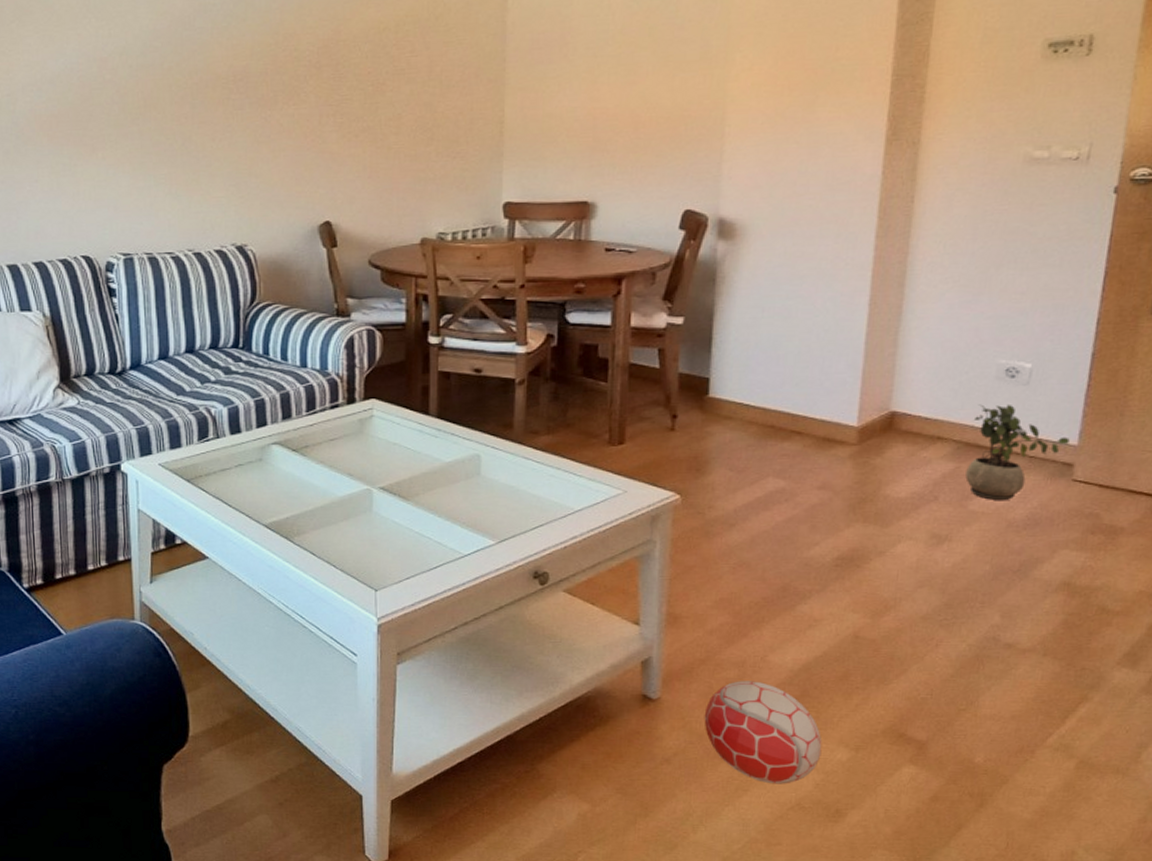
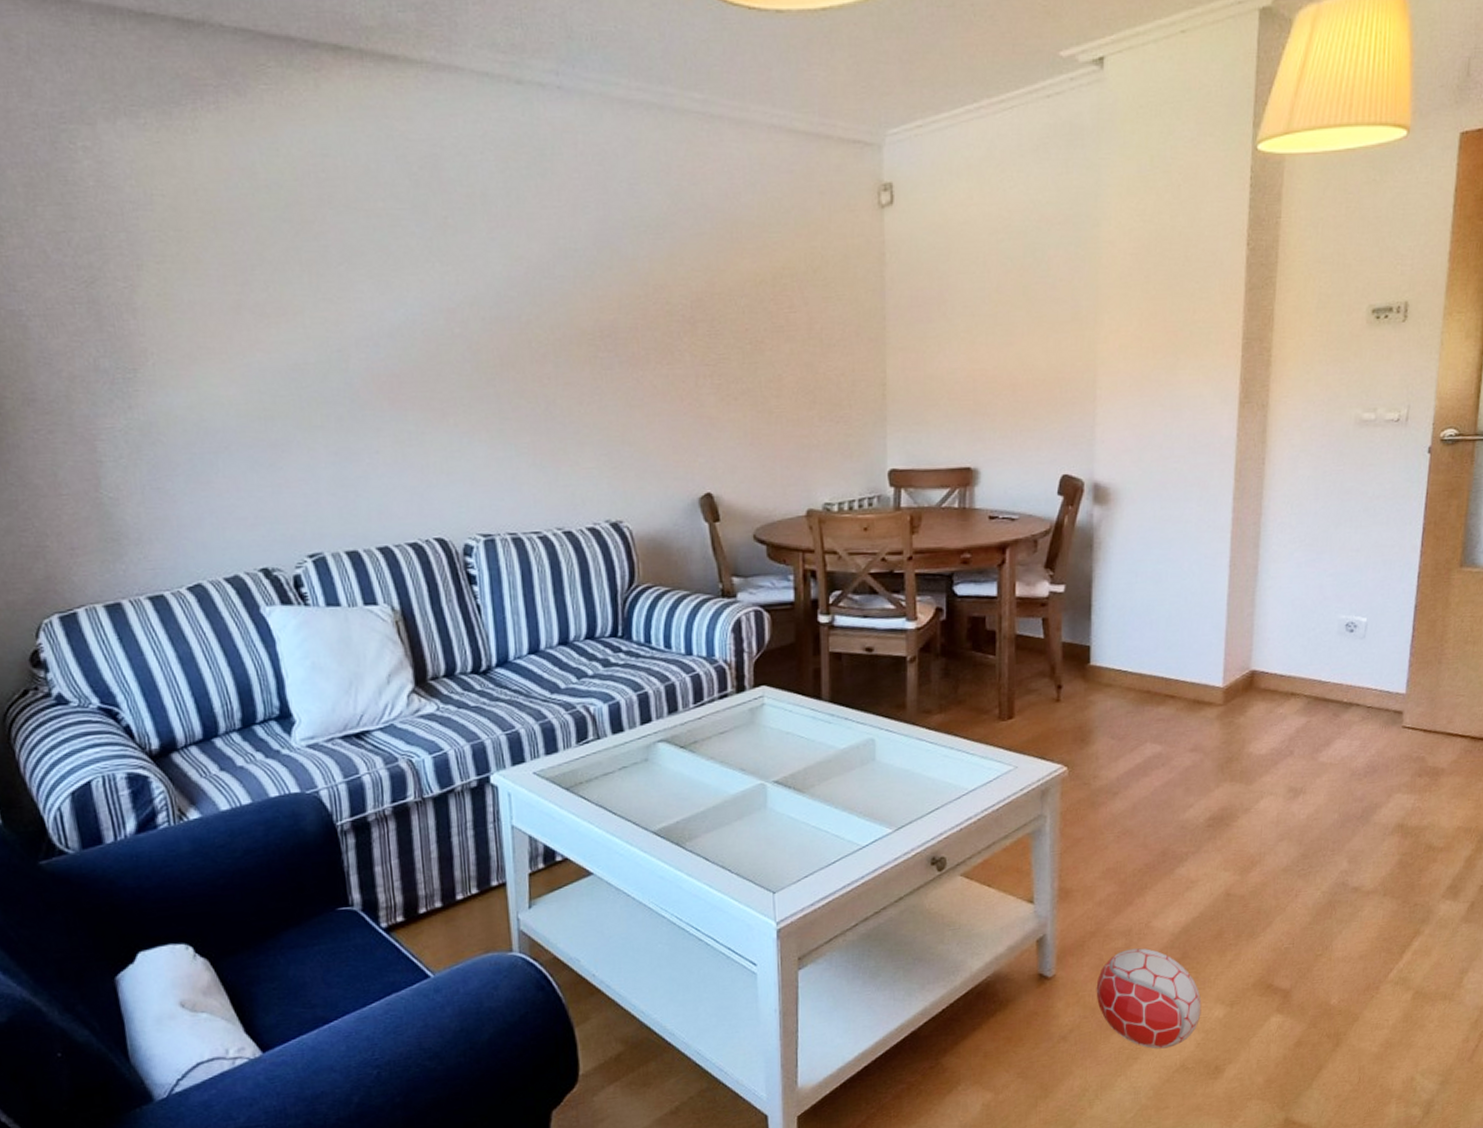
potted plant: present [965,404,1070,500] -> none [1315,657,1399,751]

